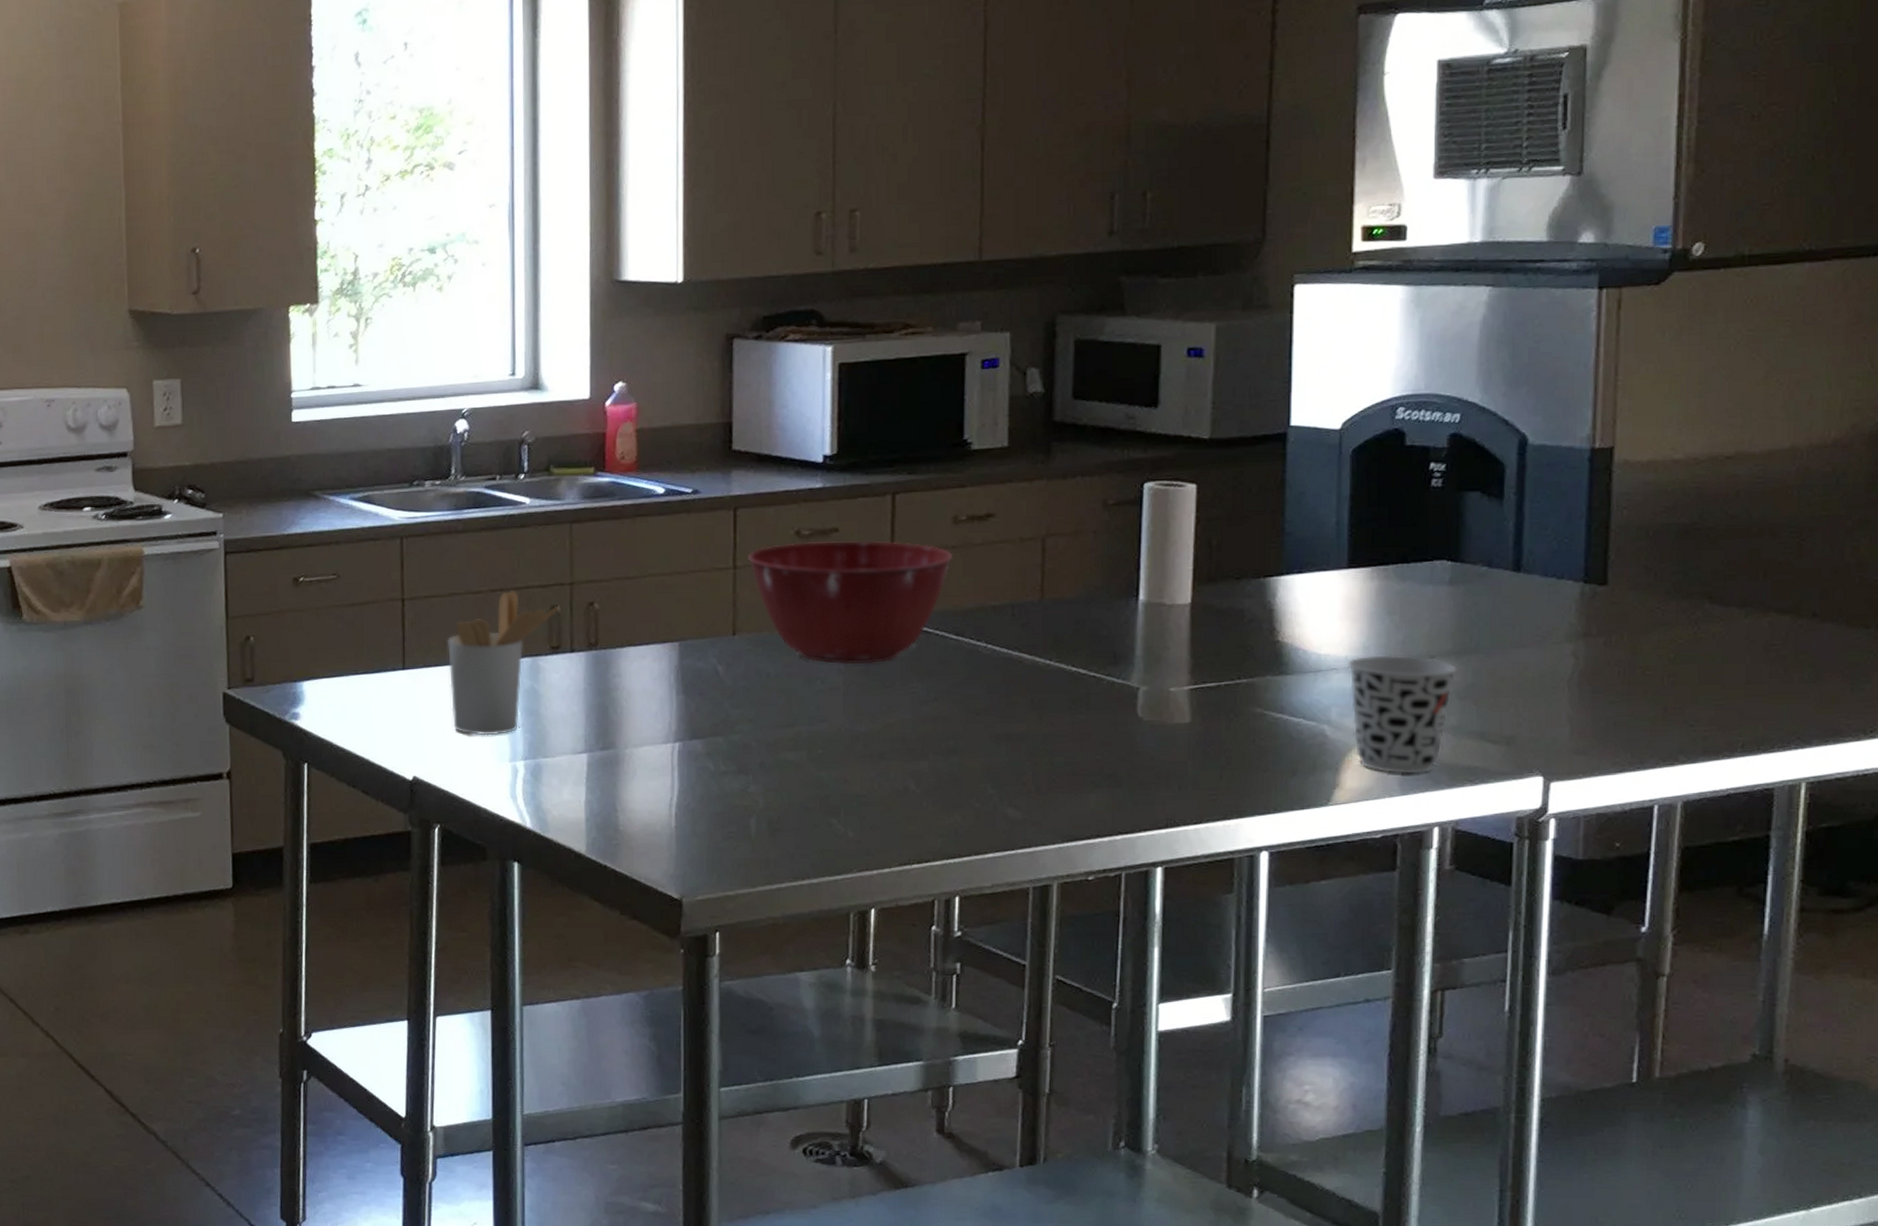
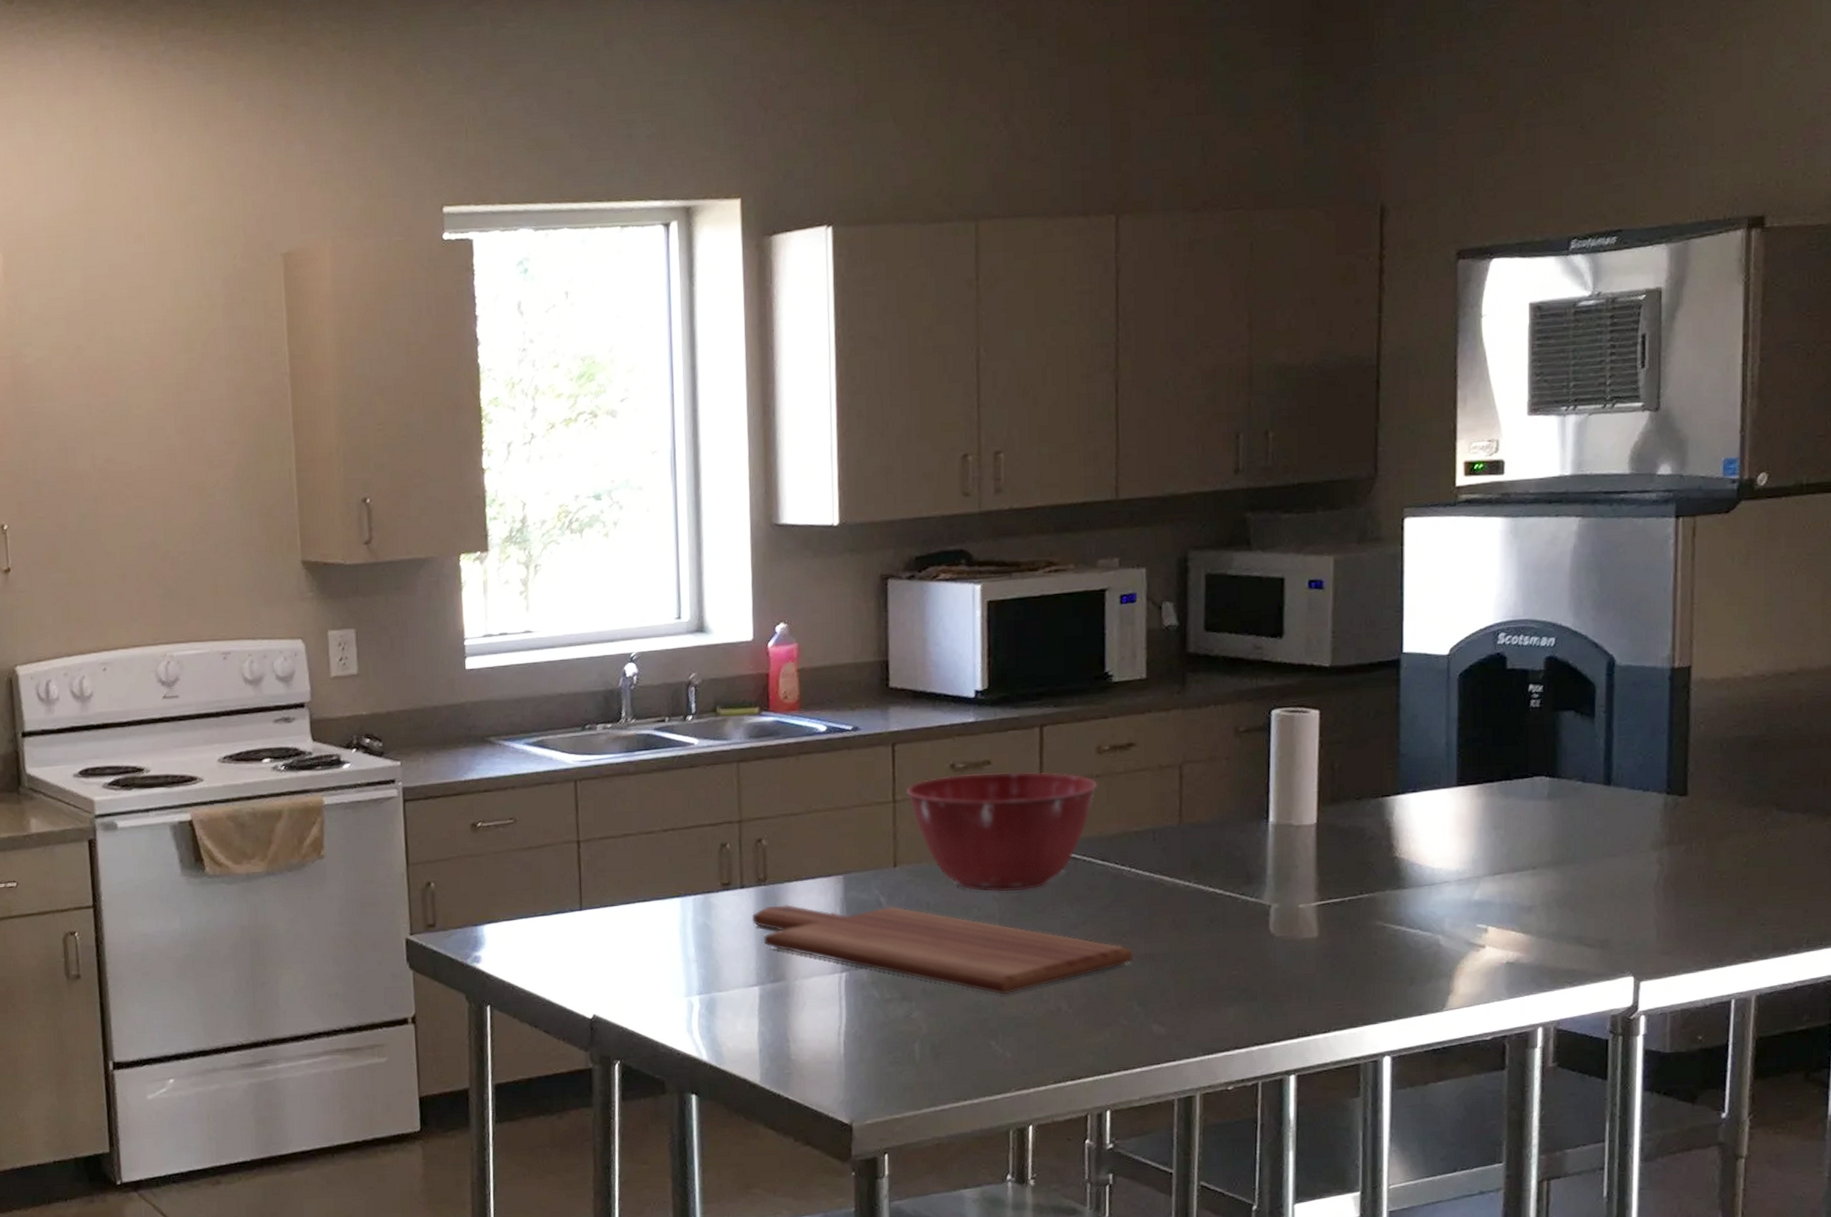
utensil holder: present [448,590,560,736] -> none [623,829,730,973]
cutting board: none [582,671,988,772] -> present [752,904,1134,995]
cup: present [1348,655,1458,774] -> none [1459,867,1557,979]

